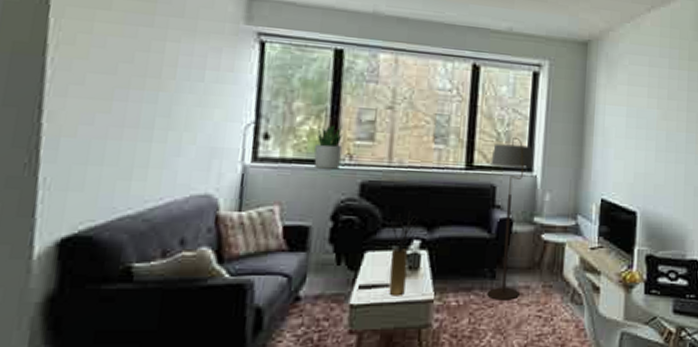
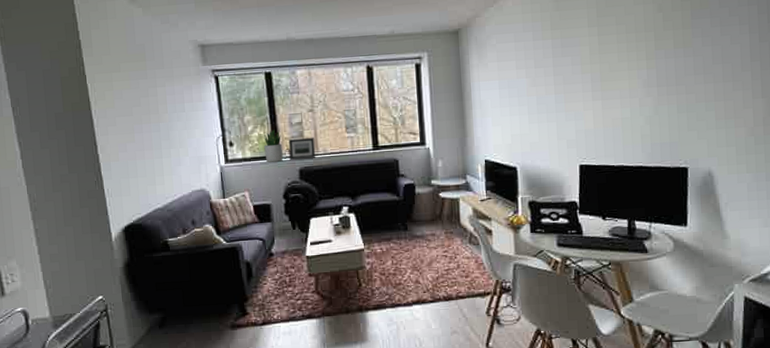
picture frame: none [349,140,390,171] -> present [288,137,316,160]
vase: present [389,211,419,296] -> none [325,186,345,248]
floor lamp: present [487,136,533,300] -> none [391,119,428,246]

